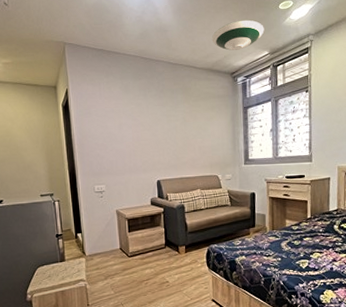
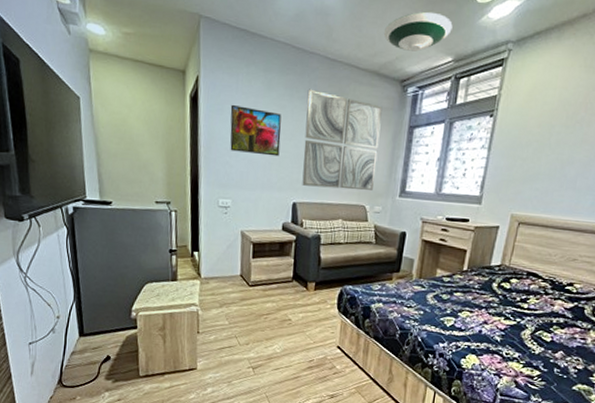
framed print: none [96,107,141,145] -> present [230,104,282,157]
wall art: none [158,88,222,165] -> present [302,89,383,191]

